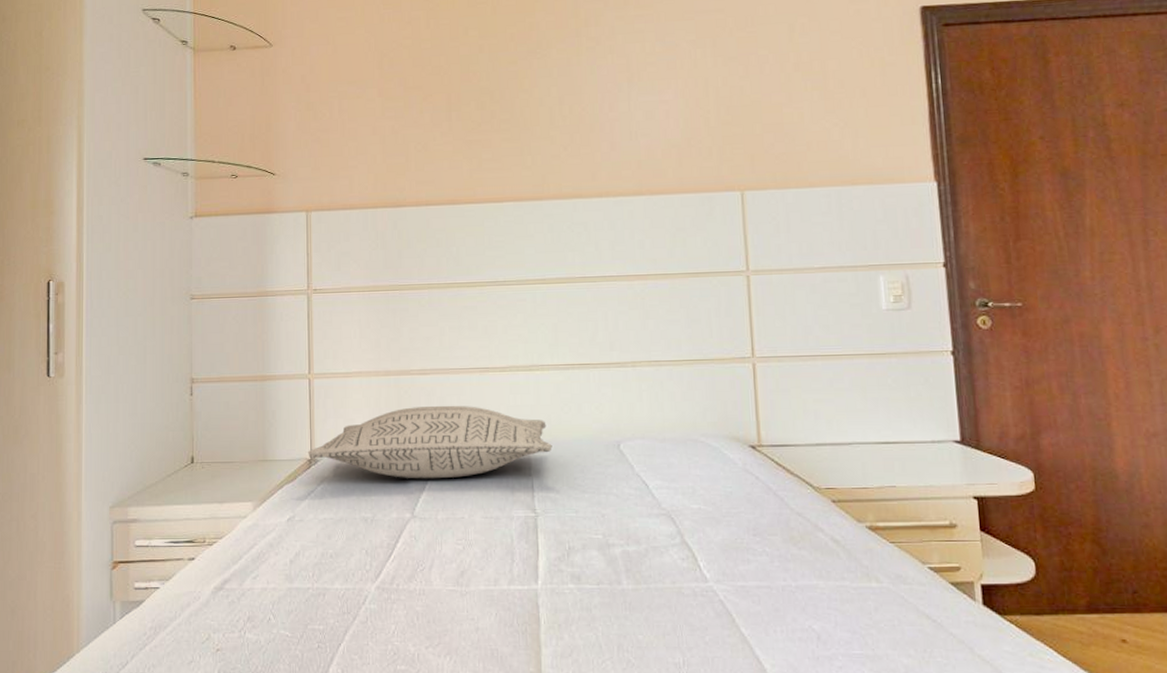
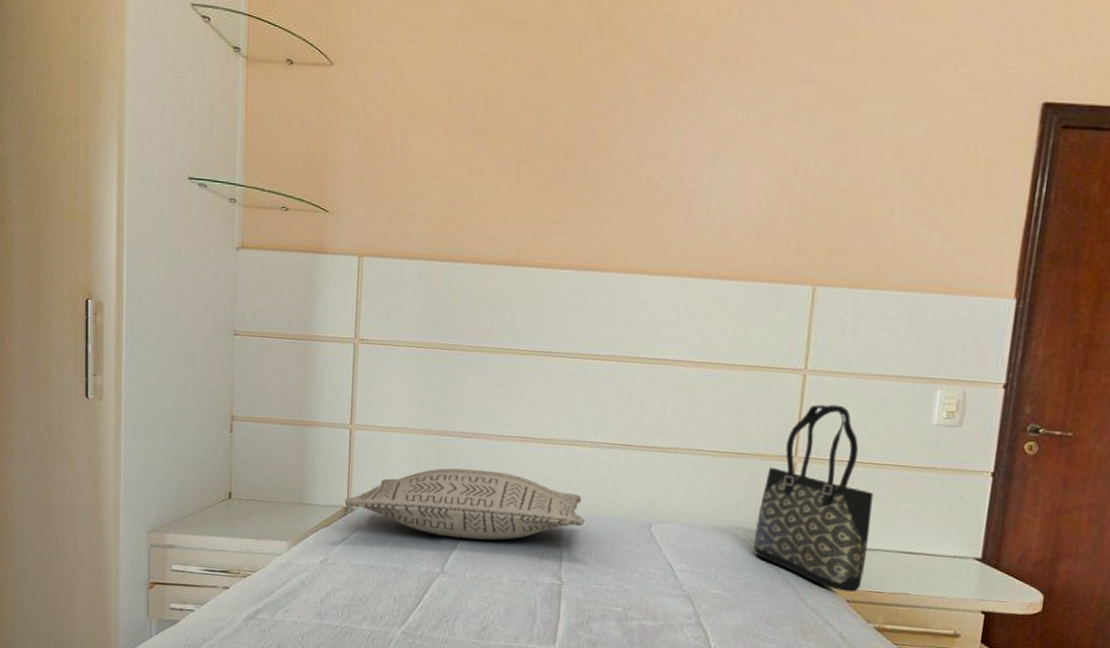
tote bag: none [725,301,844,491] -> present [754,404,874,592]

